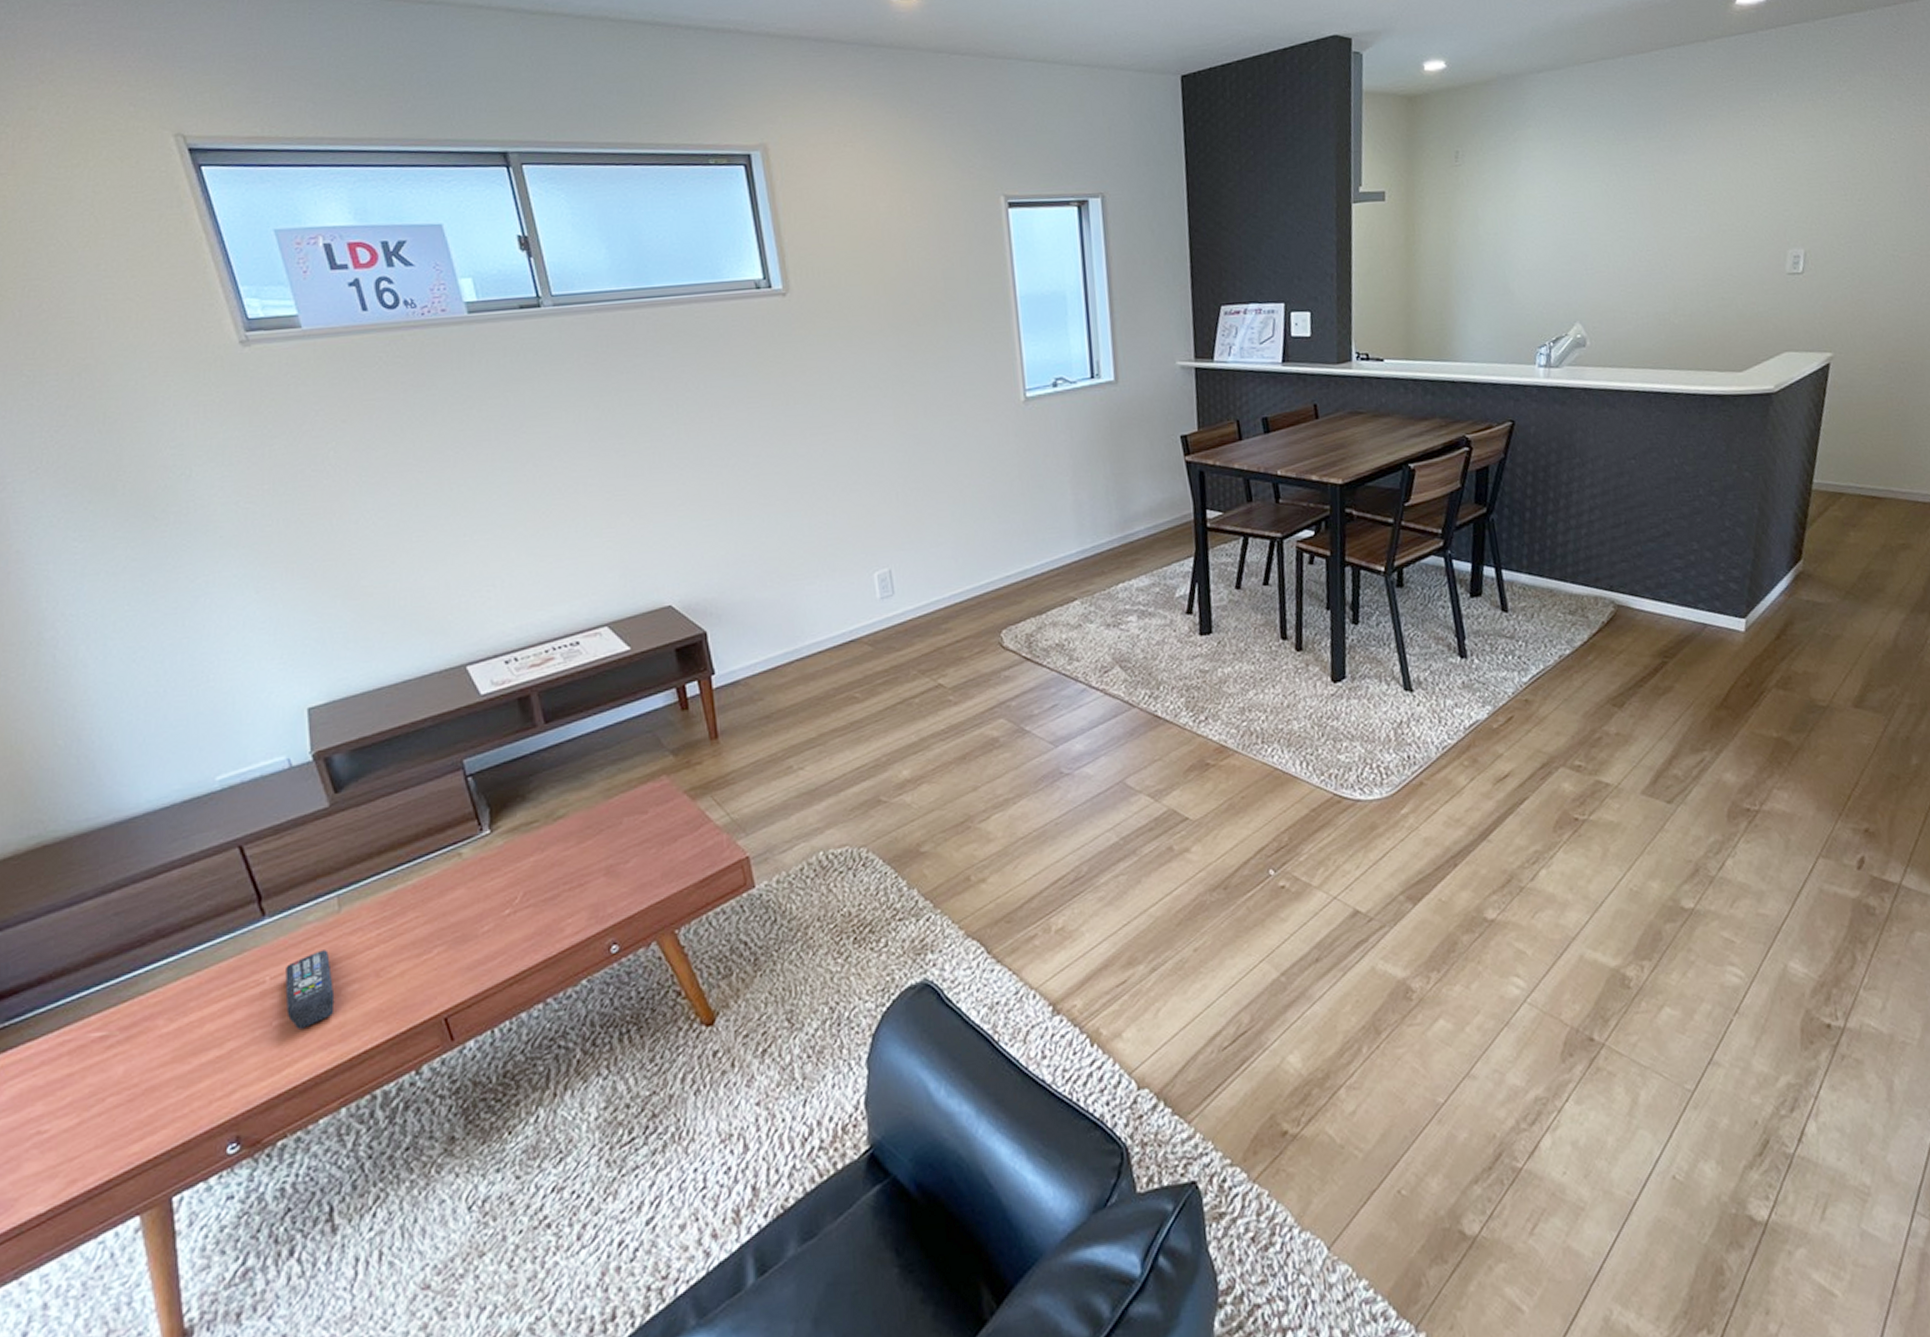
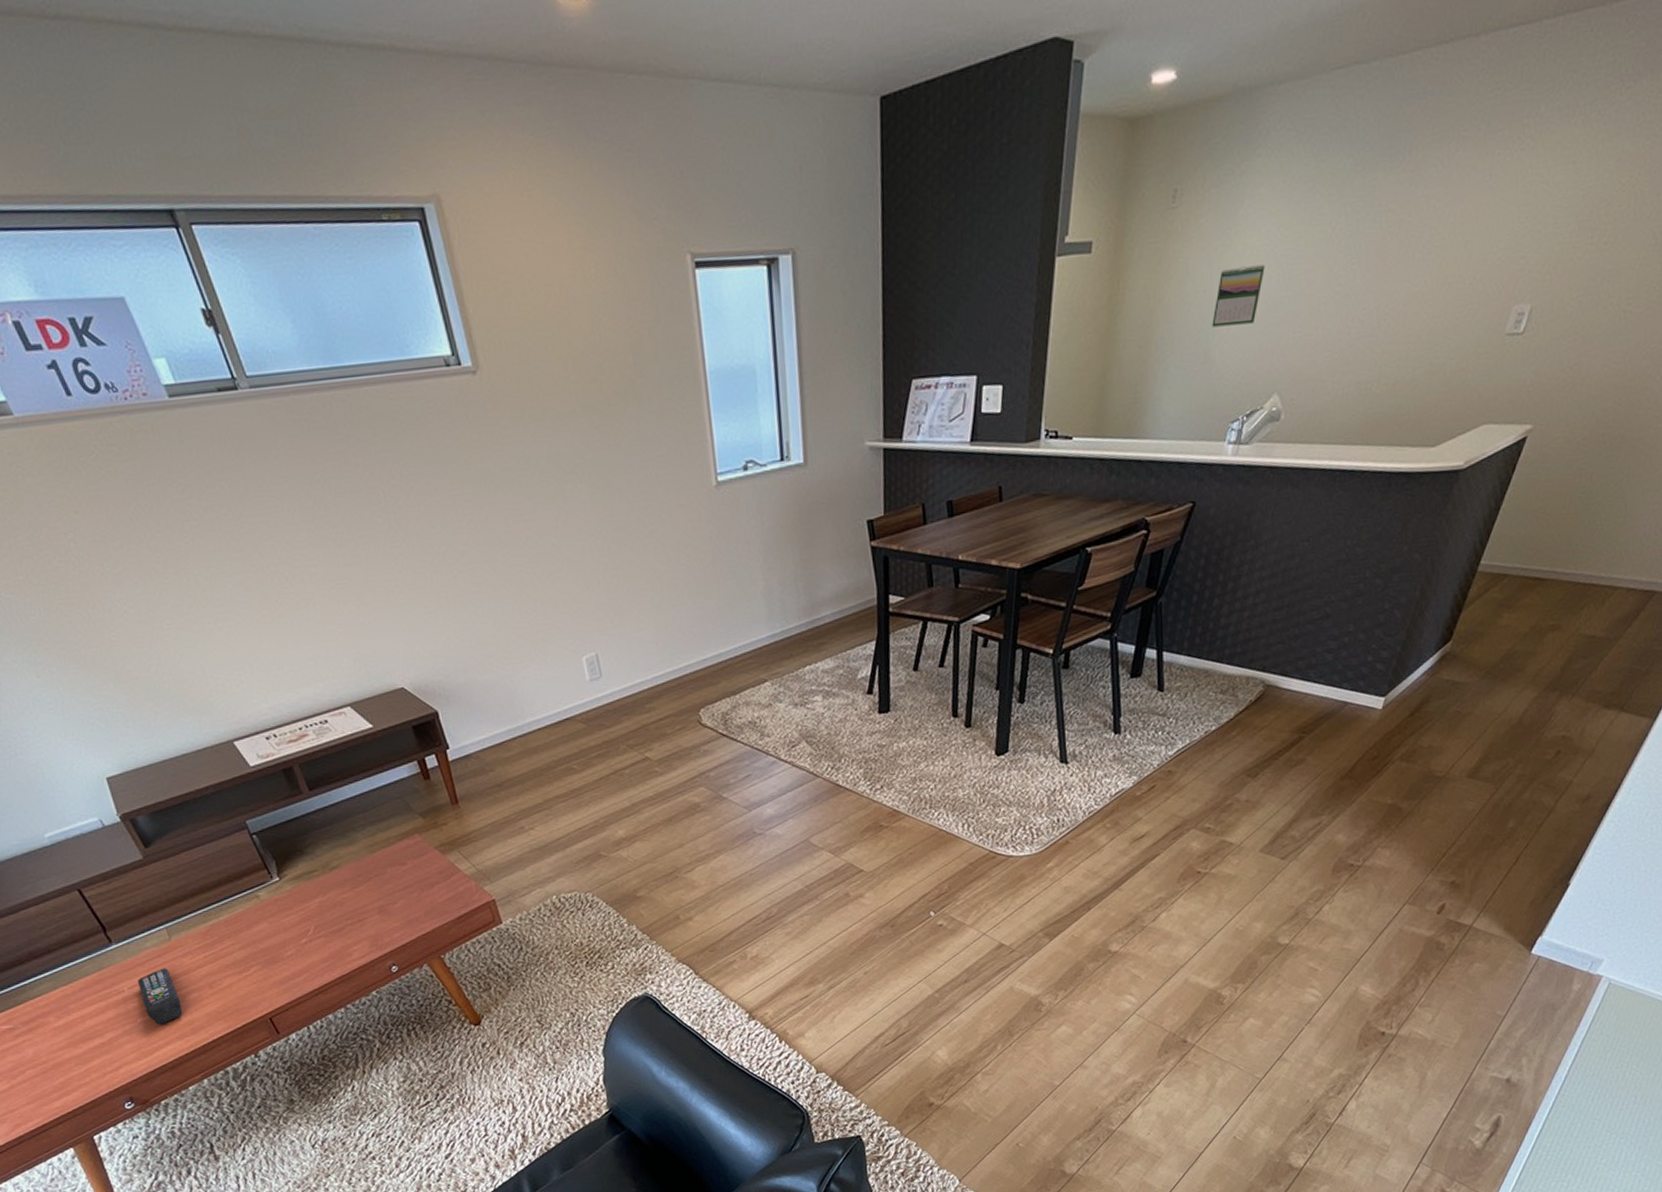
calendar: none [1506,212,1550,264] -> present [1212,264,1265,327]

